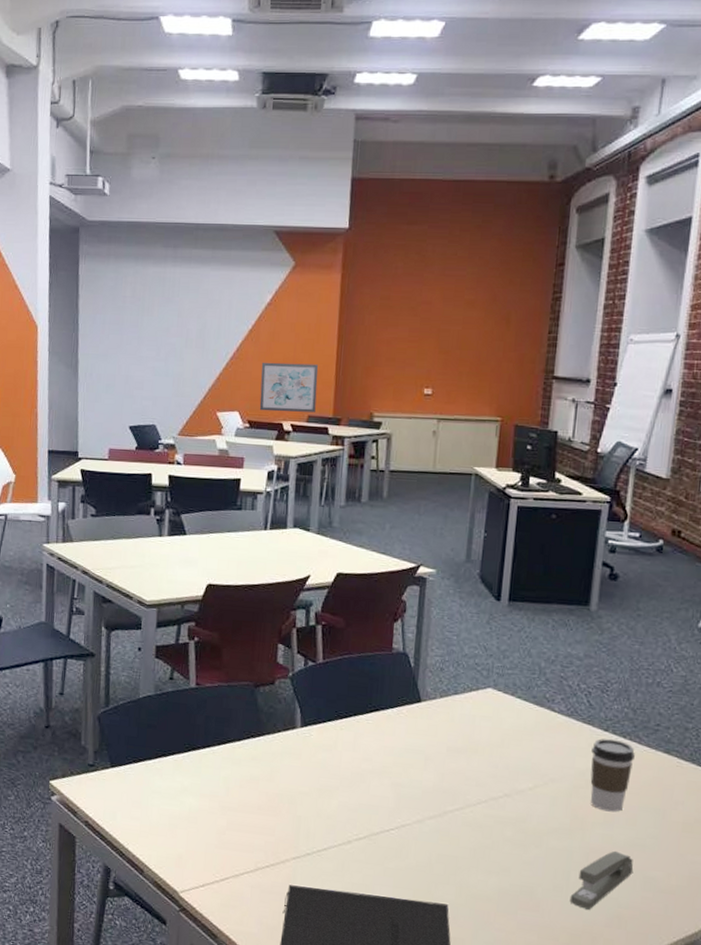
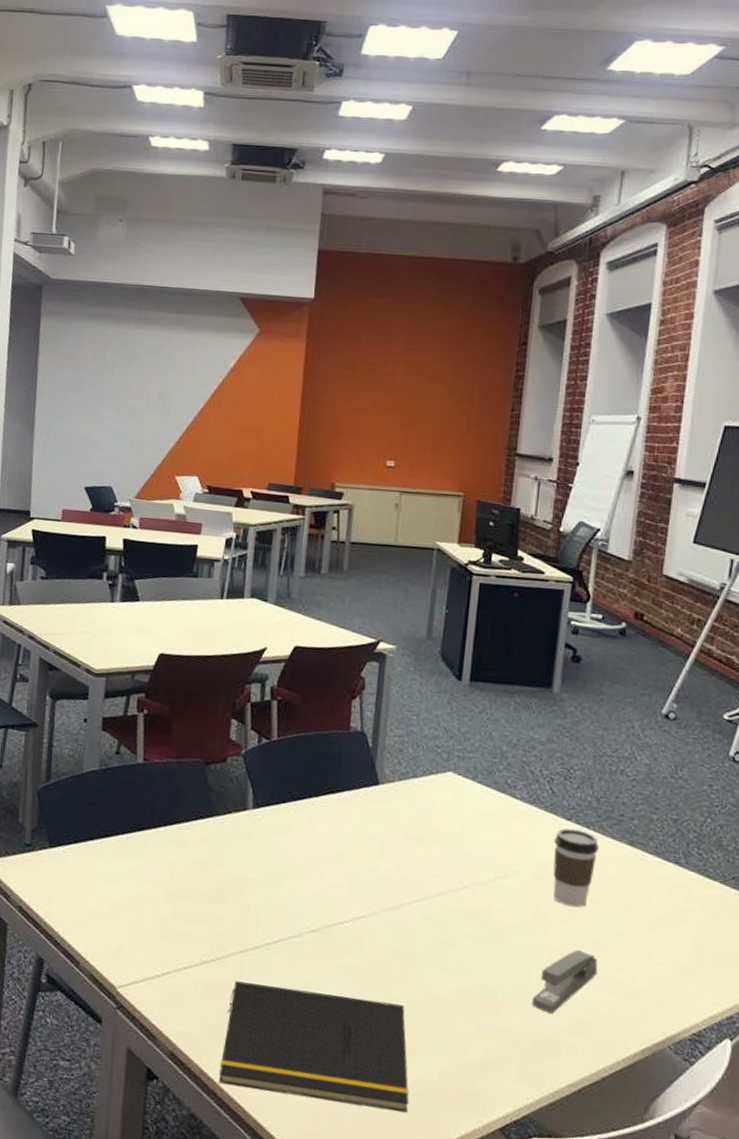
wall art: present [259,362,319,413] -> none [219,427,281,480]

